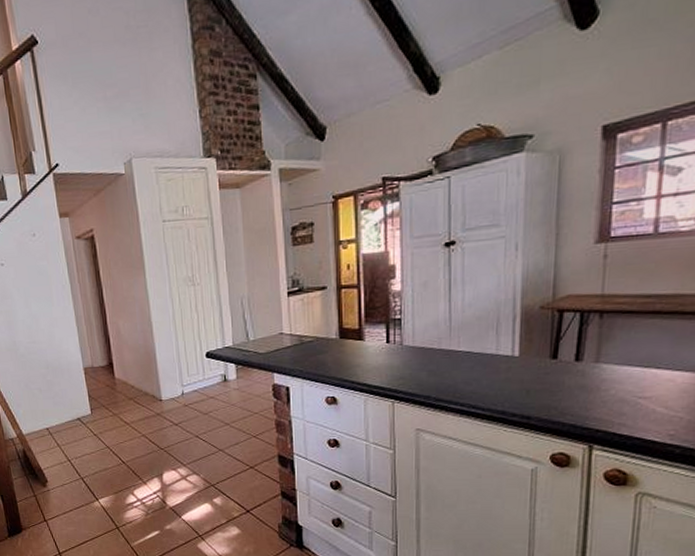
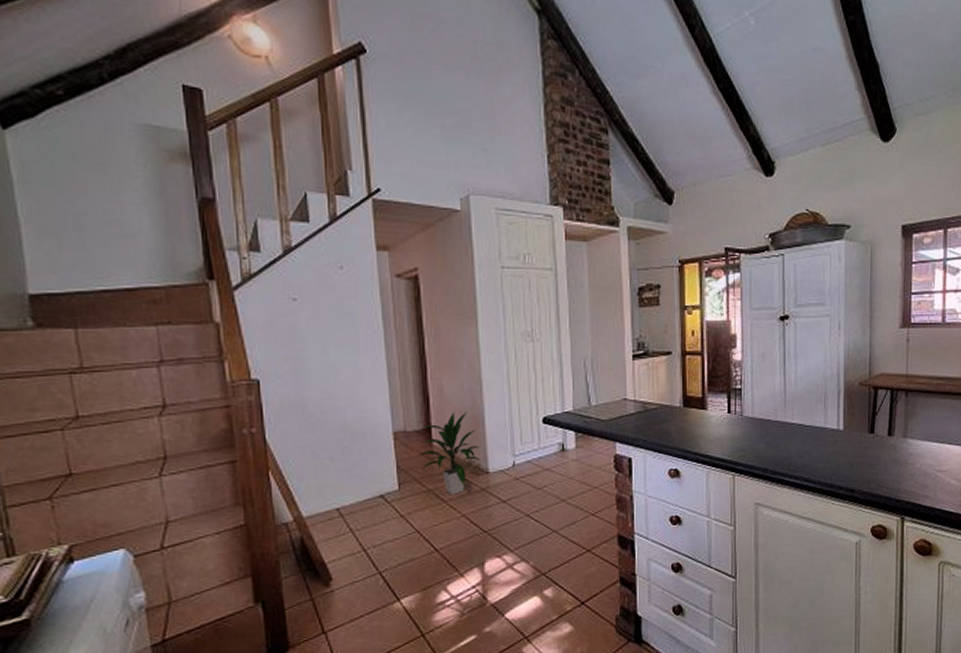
indoor plant: none [104,349,156,418] -> present [417,411,482,495]

